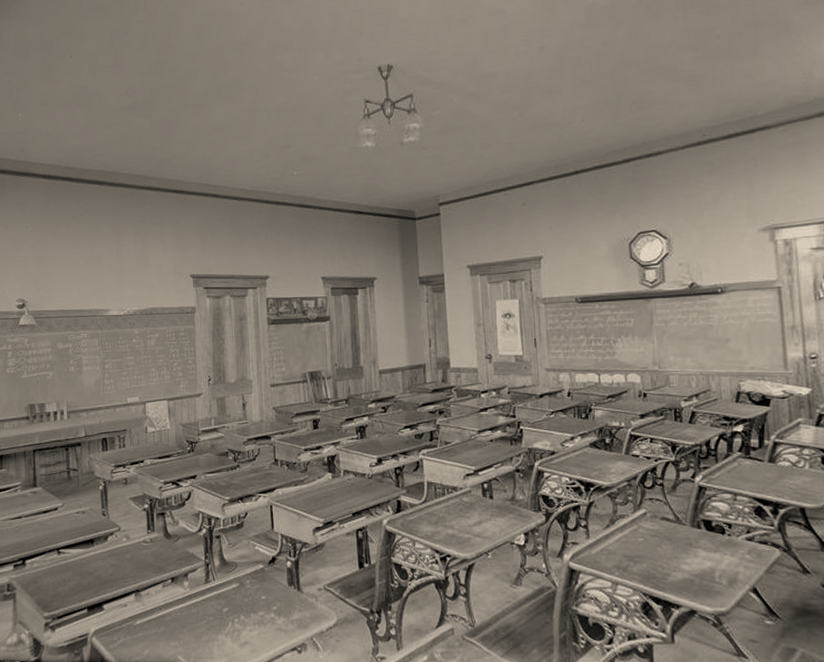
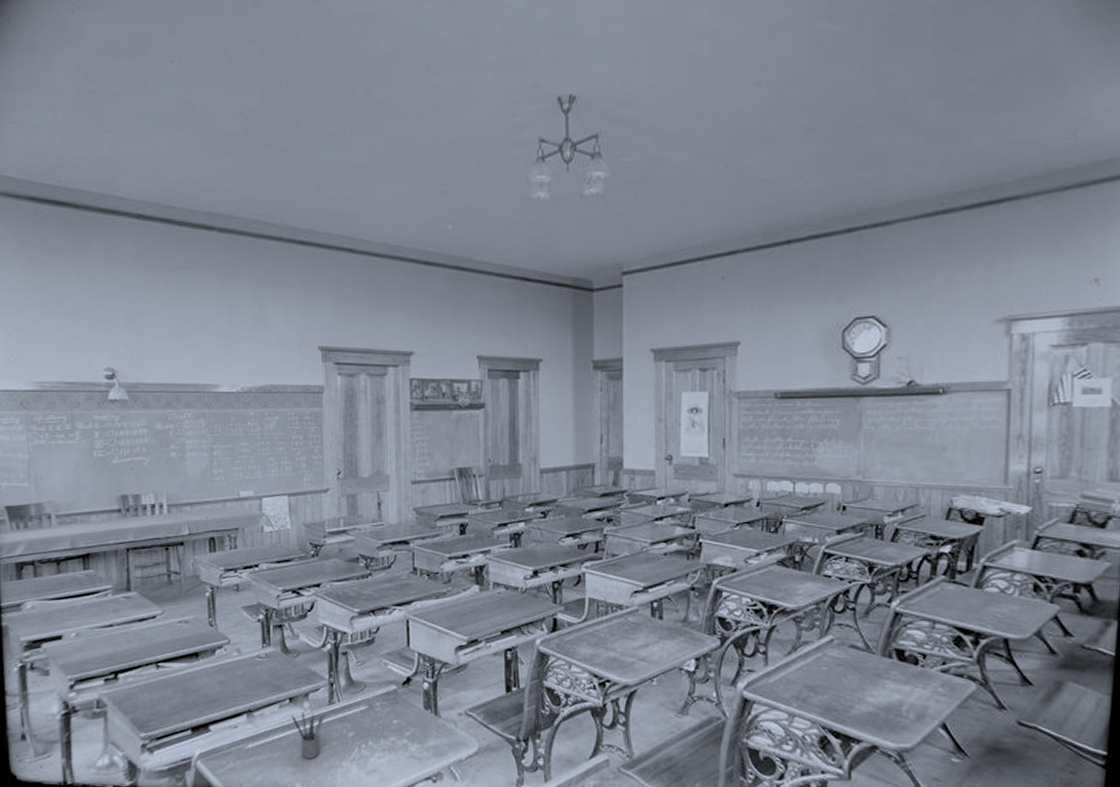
pencil box: none [173,589,202,634] -> present [291,711,325,759]

